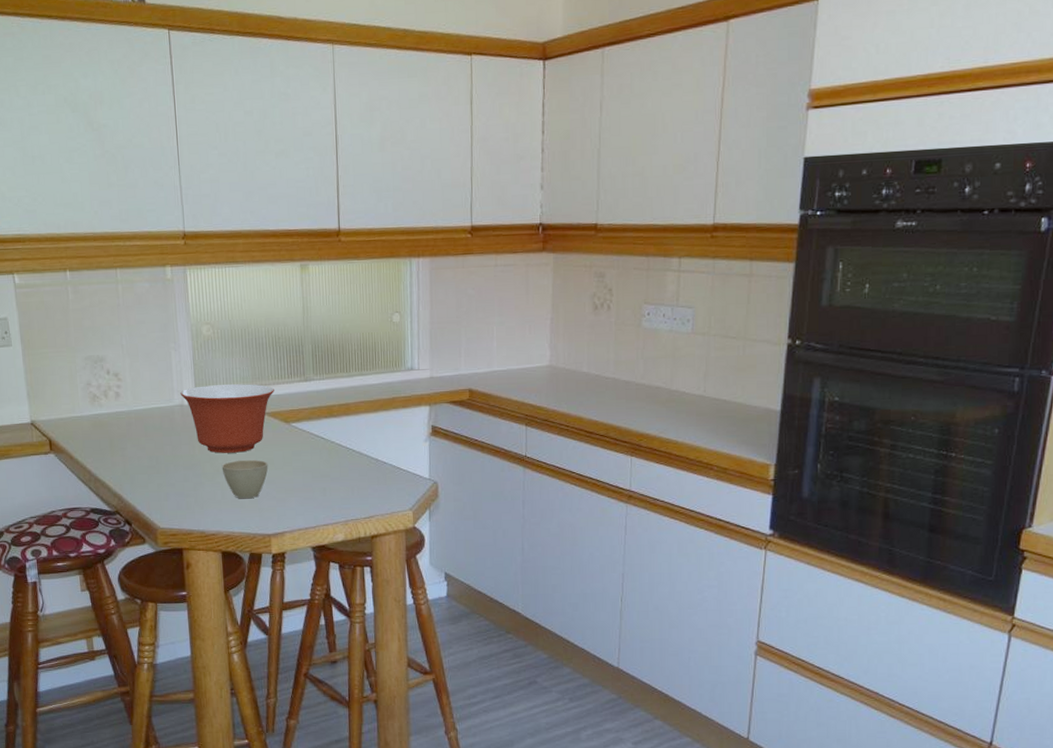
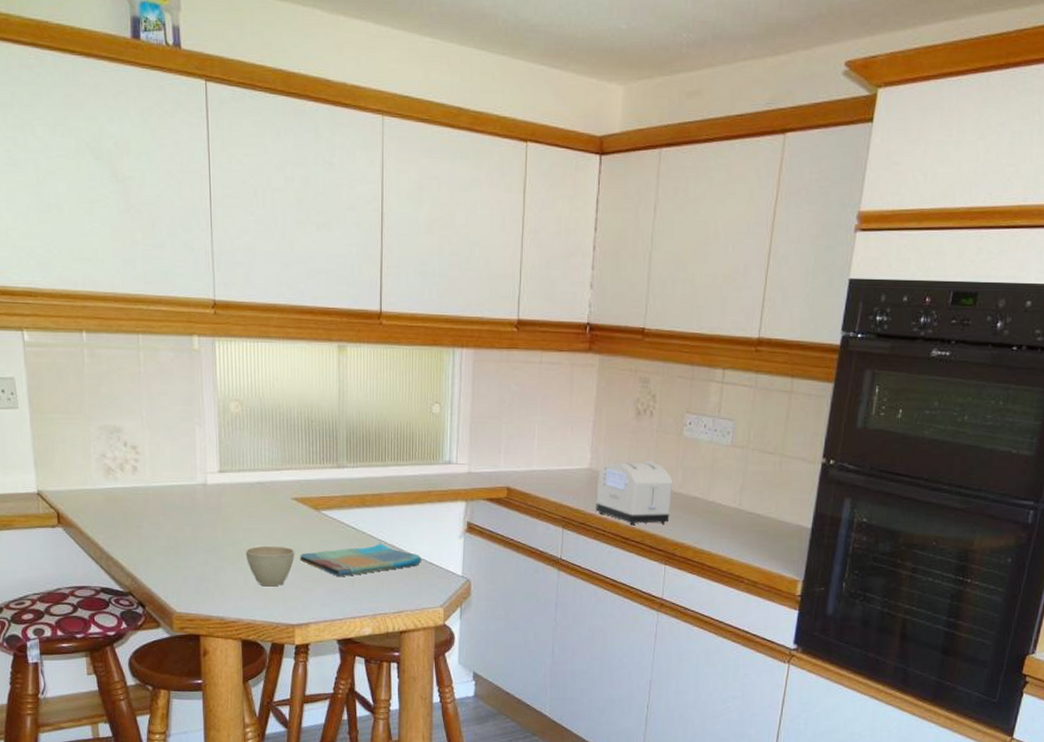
mixing bowl: present [180,383,274,453] -> none [203,465,305,538]
dish towel: none [273,451,389,485] -> present [300,543,422,576]
toaster: none [558,353,634,418] -> present [596,460,673,525]

